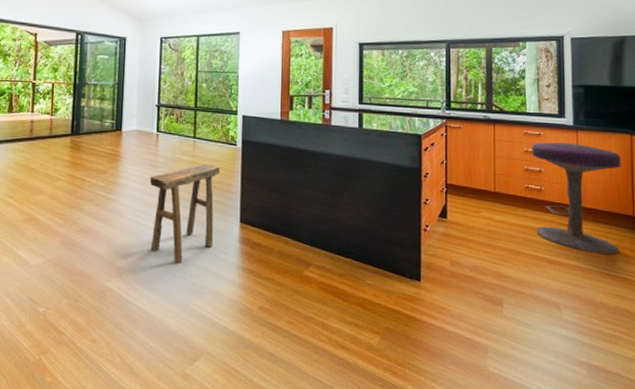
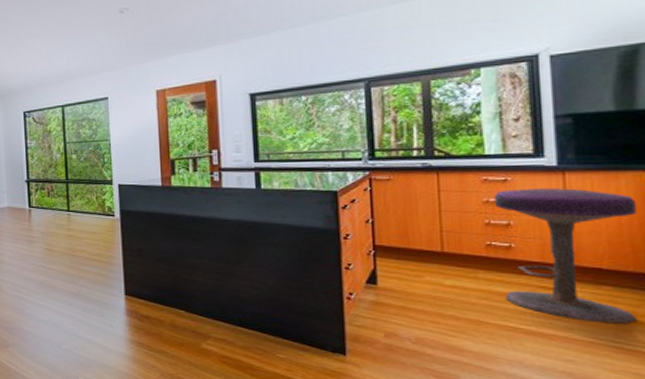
stool: present [149,163,221,265] -> none [26,236,100,338]

